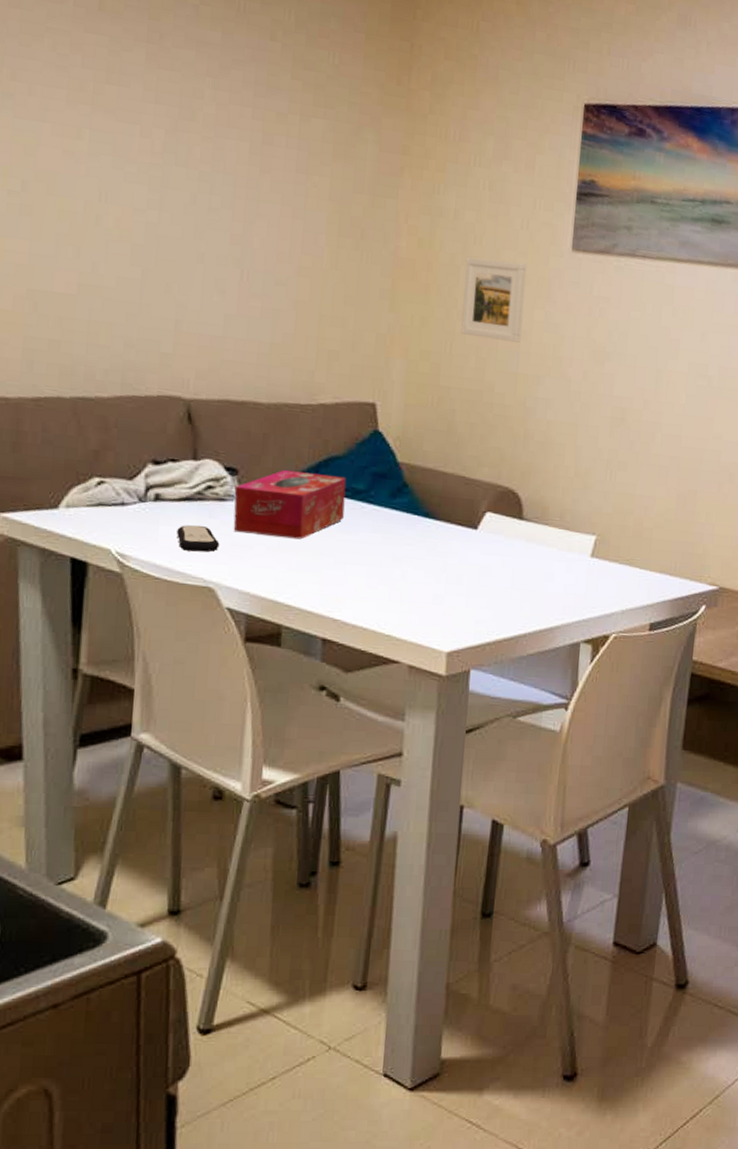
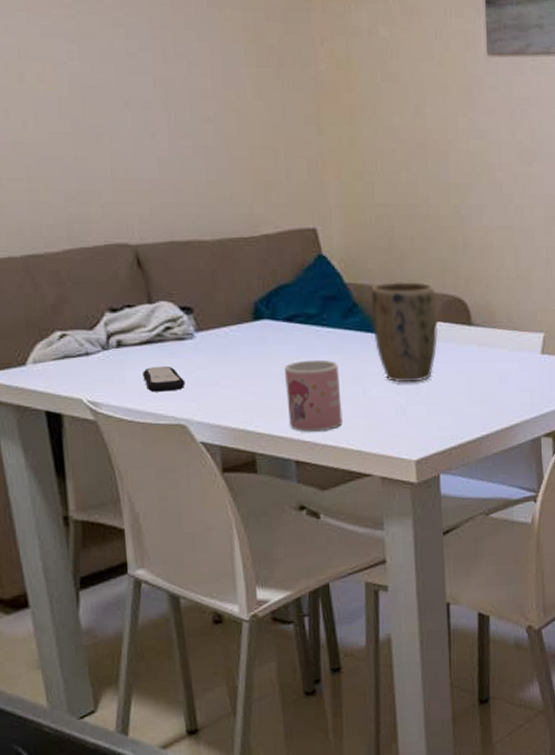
tissue box: present [233,470,347,540] -> none [192,303,300,369]
mug: none [321,536,380,611] -> present [285,359,343,432]
plant pot: none [420,465,490,572] -> present [371,281,438,383]
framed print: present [461,257,527,343] -> none [386,72,448,153]

